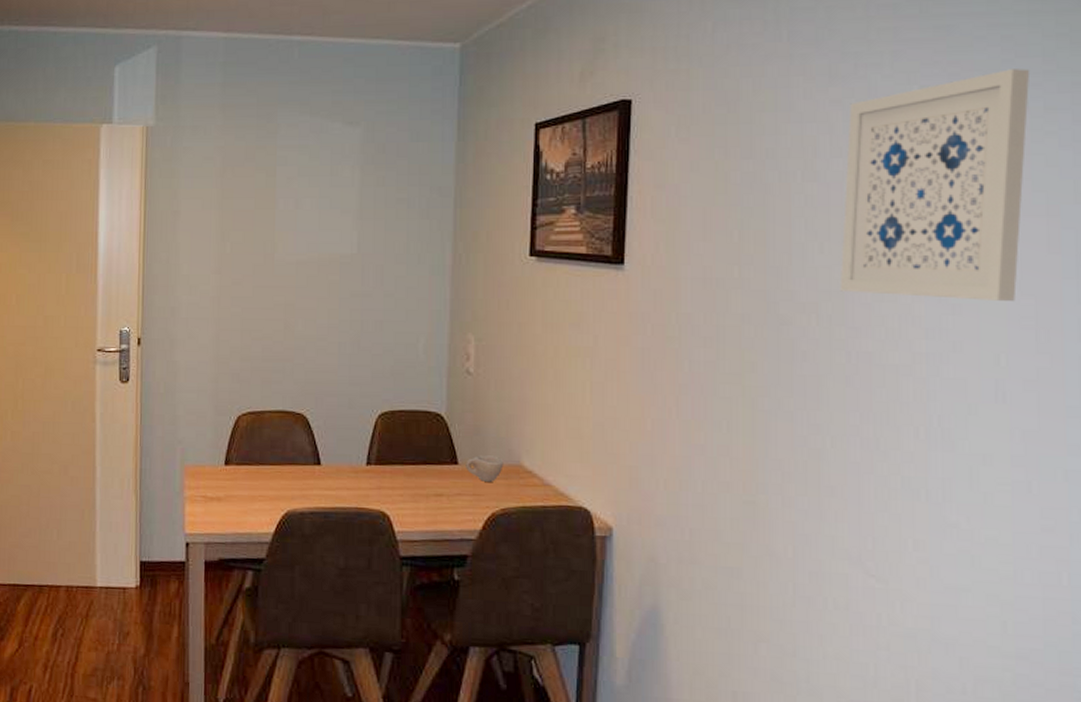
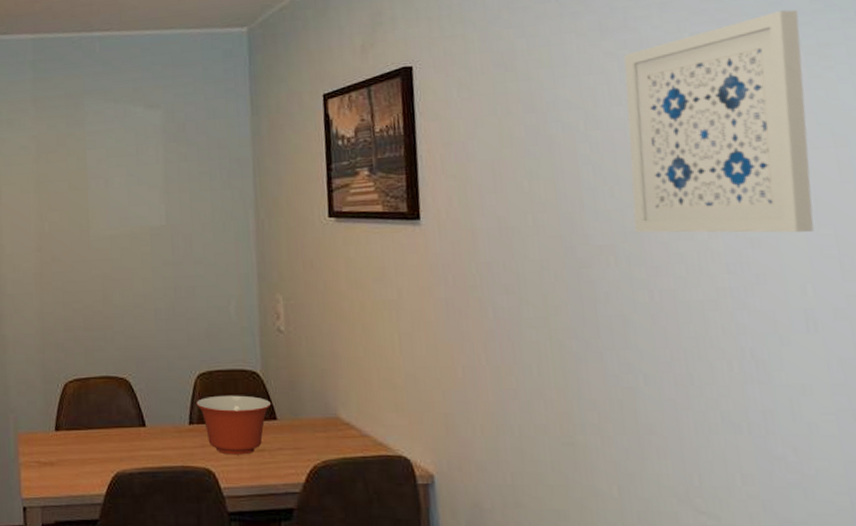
mixing bowl: none [375,436,454,499] -> present [196,395,272,455]
cup: present [466,455,504,482] -> none [284,409,321,435]

